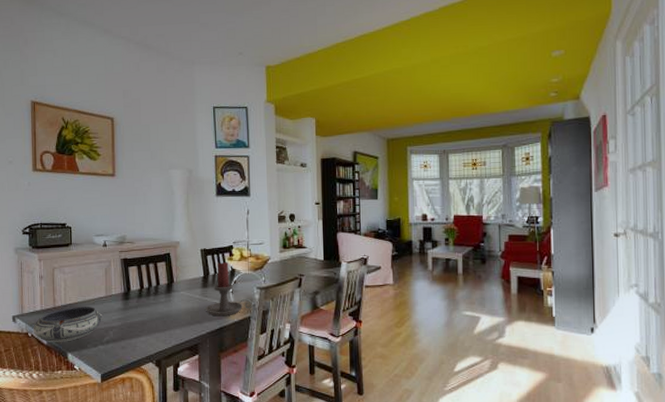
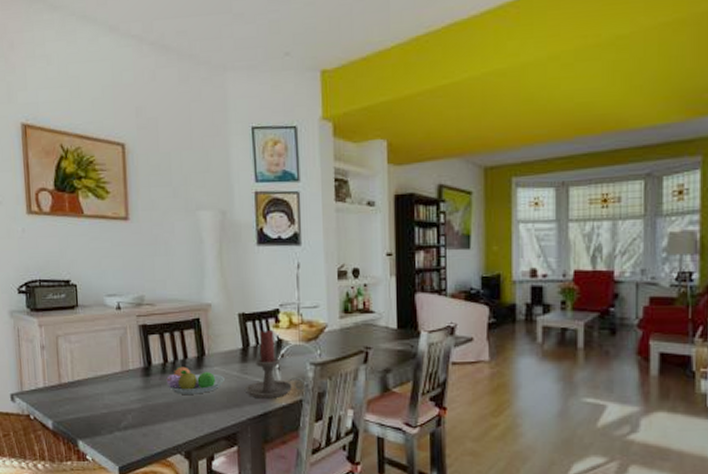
bowl: present [33,306,103,342] -> none [35,383,119,427]
fruit bowl: none [142,291,190,314] -> present [166,366,226,394]

